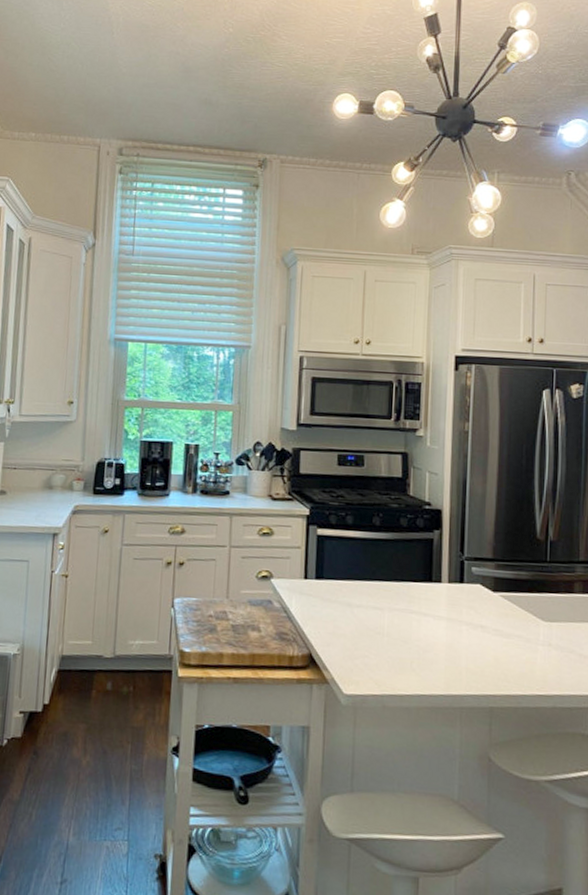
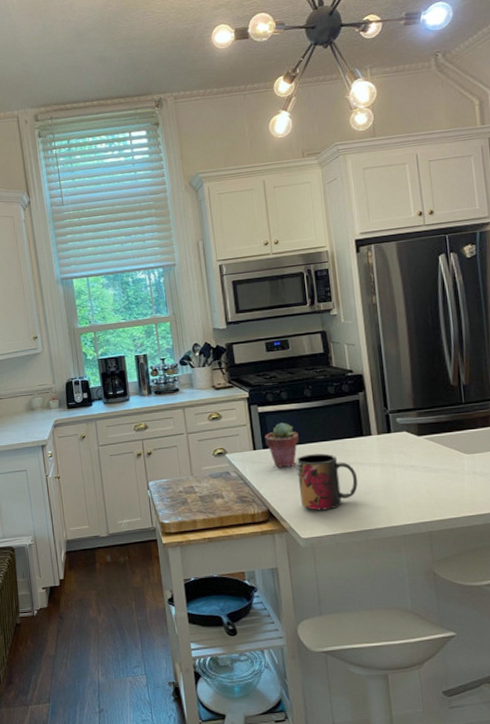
potted succulent: none [319,551,359,607] -> present [265,422,299,468]
mug: none [349,594,418,665] -> present [296,453,358,511]

